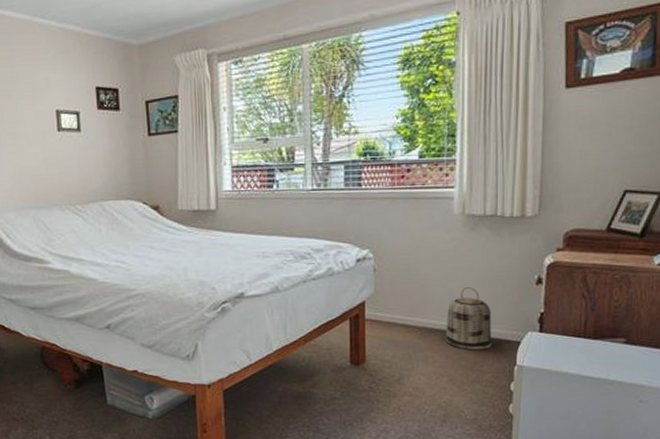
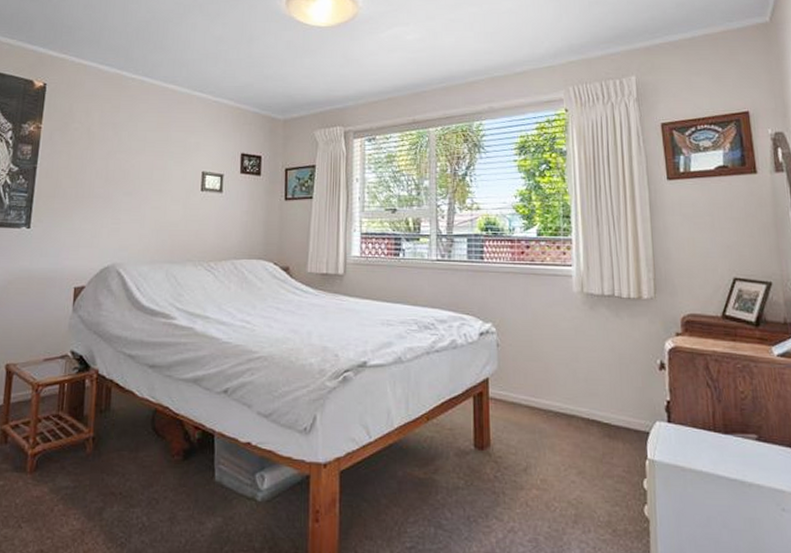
basket: present [446,287,492,351] -> none [571,369,620,440]

